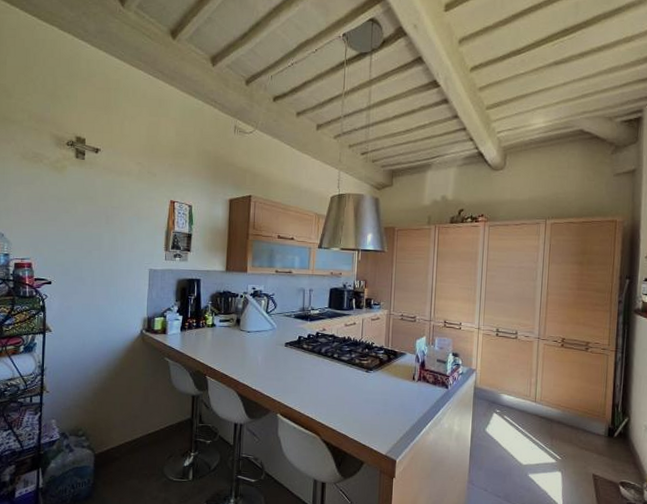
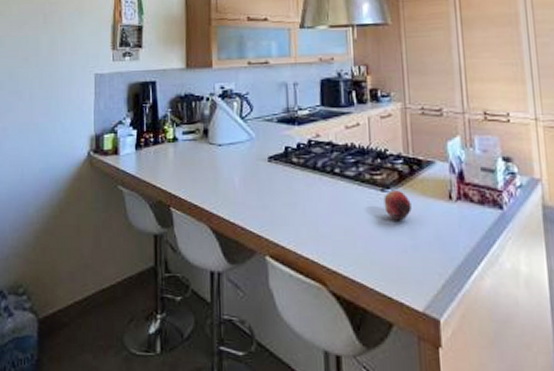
fruit: none [367,371,386,393] -> present [384,189,412,221]

